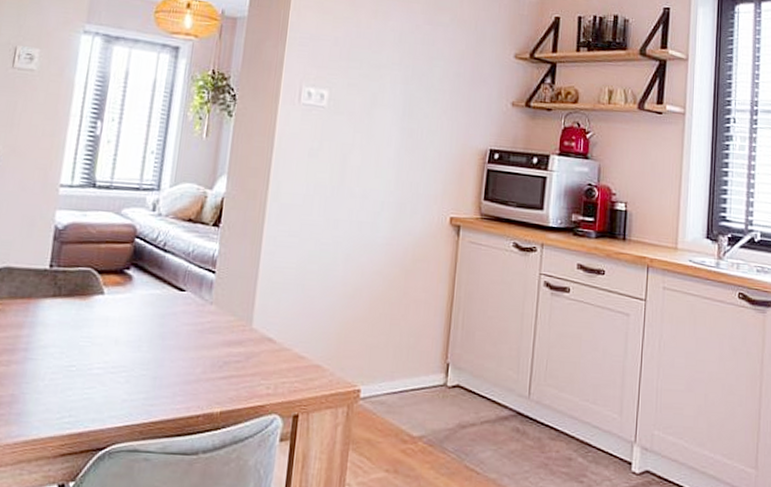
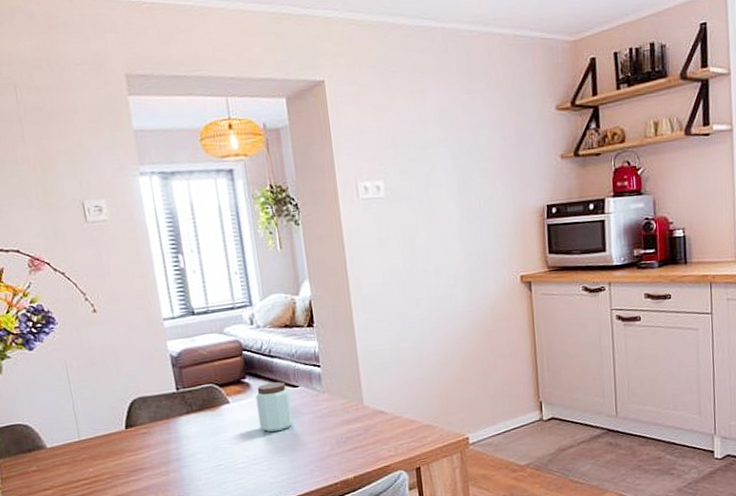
peanut butter: none [130,280,174,338] -> present [255,382,293,432]

